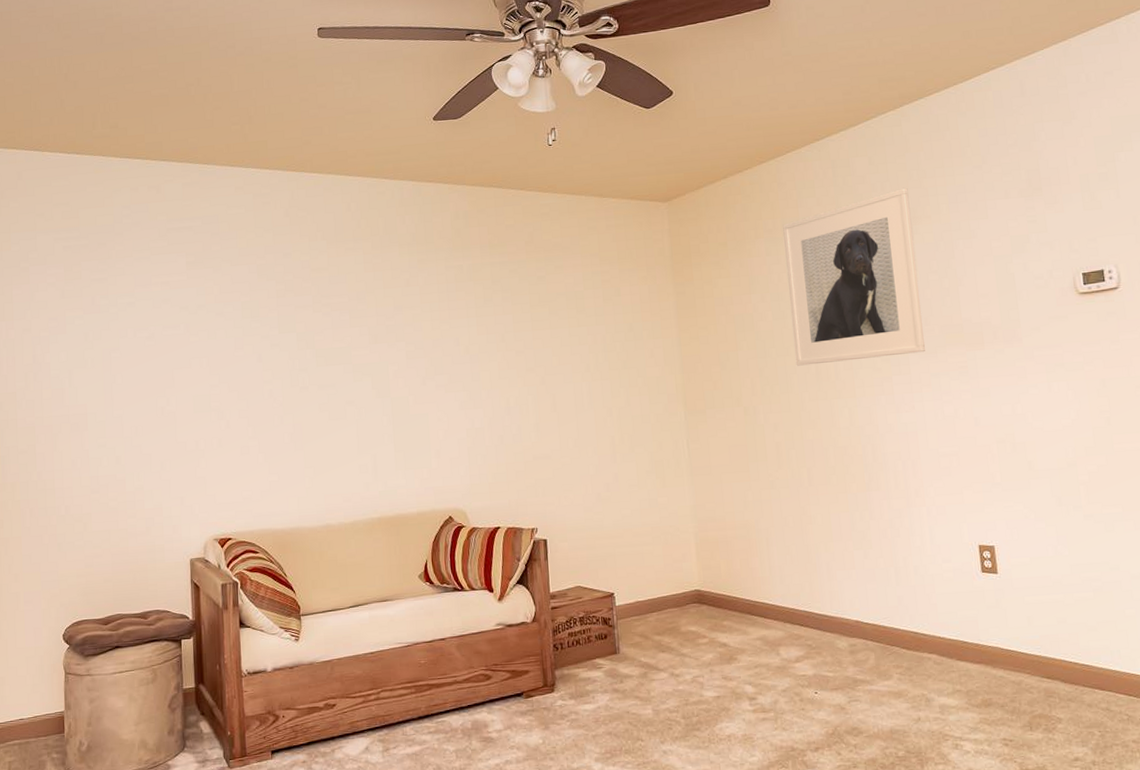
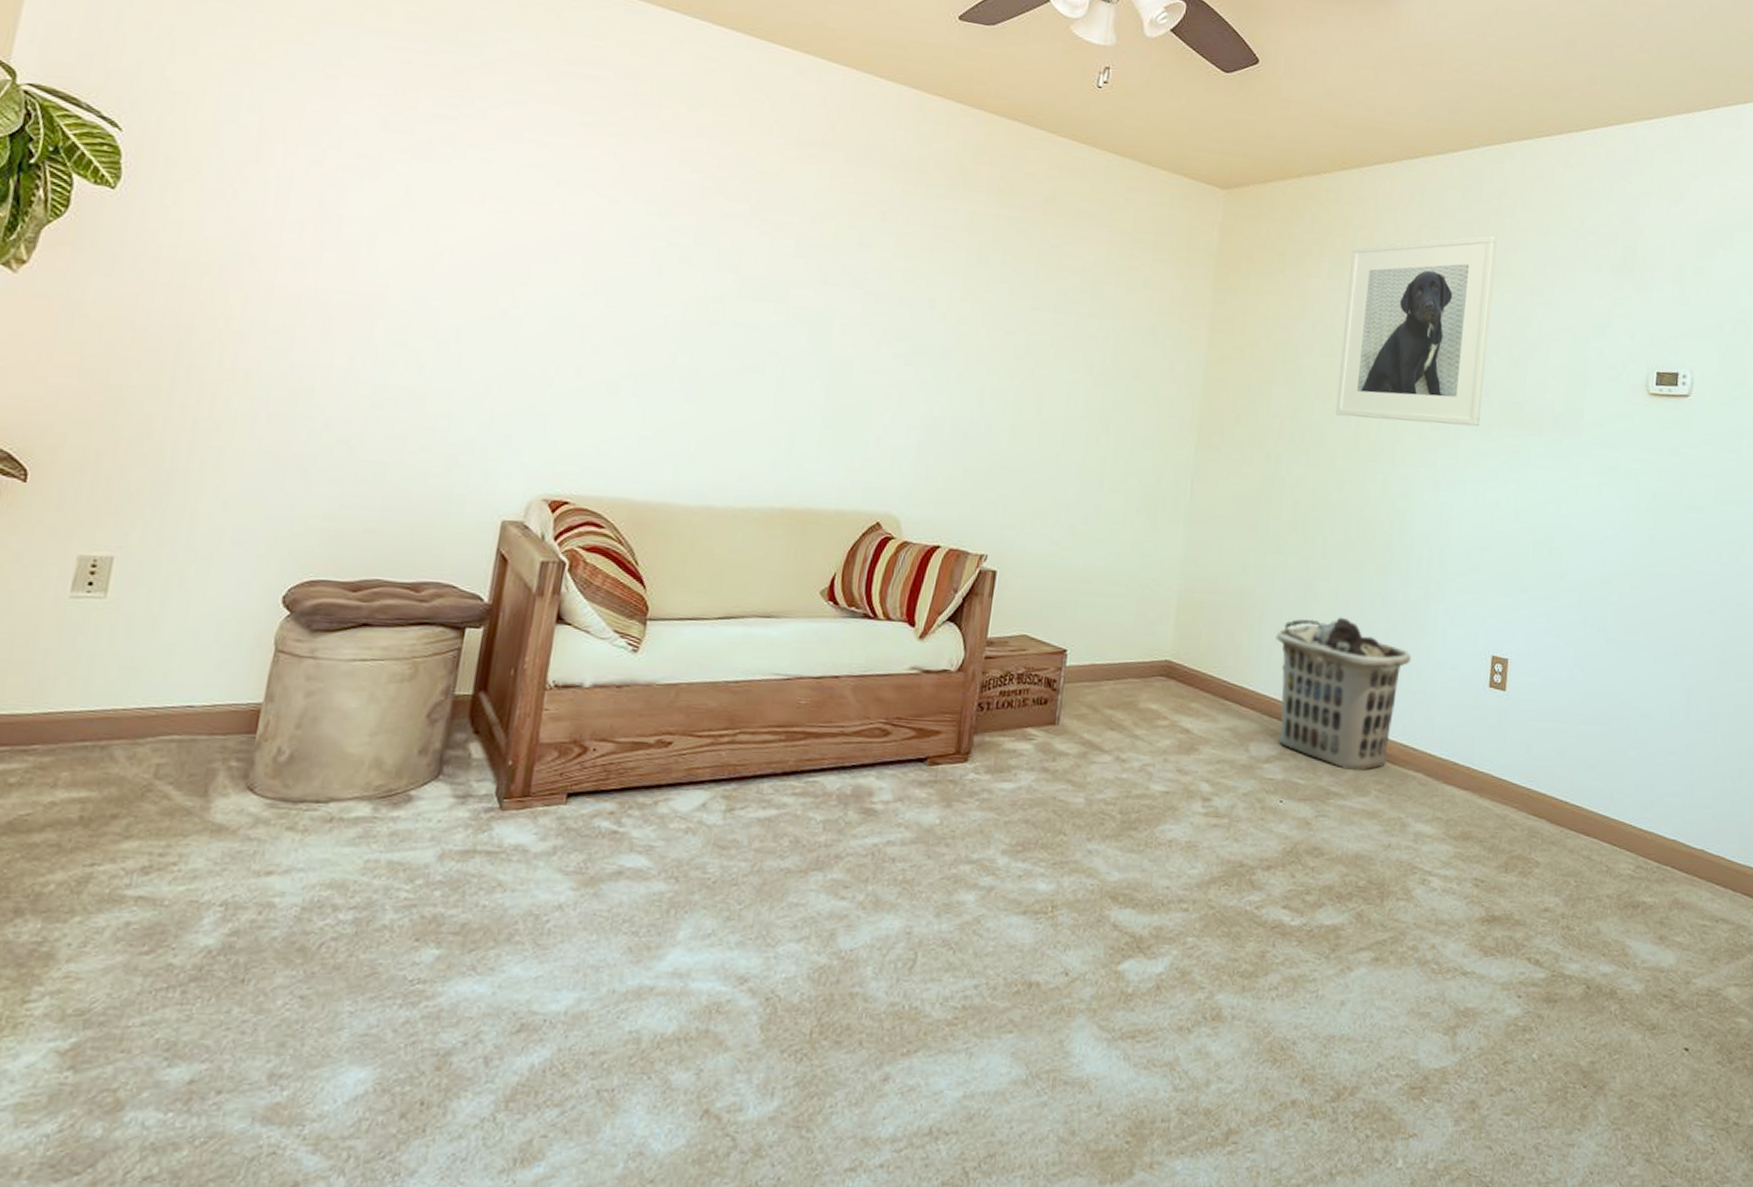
clothes hamper: none [783,532,905,660] -> present [1275,617,1411,771]

